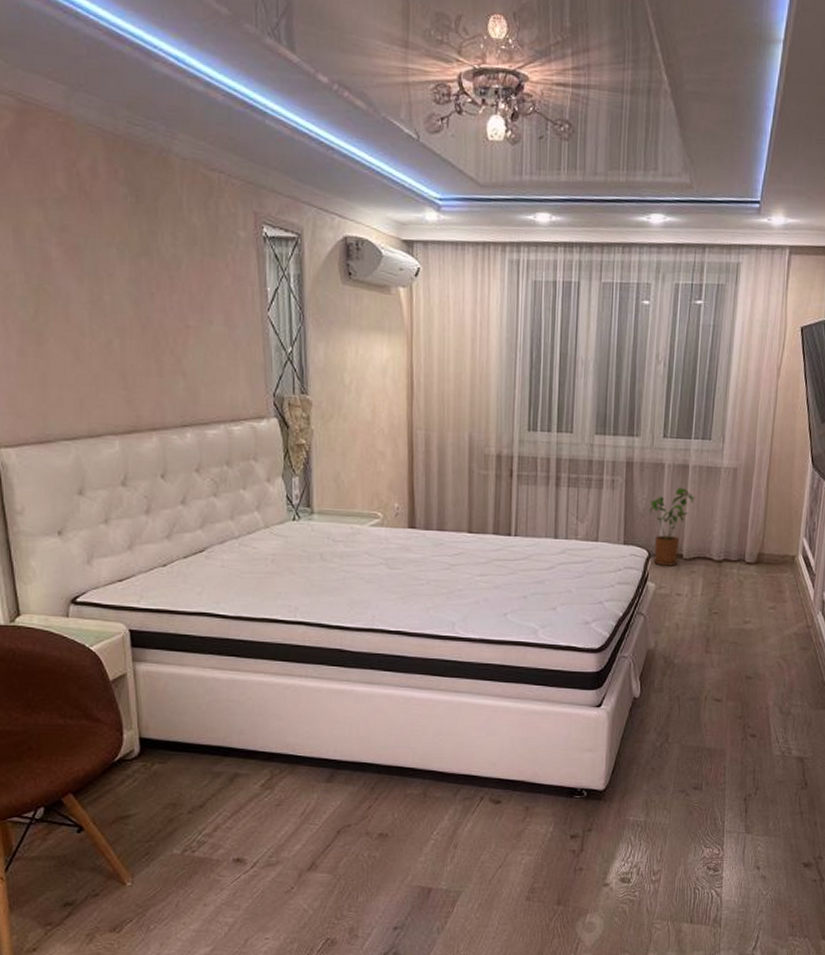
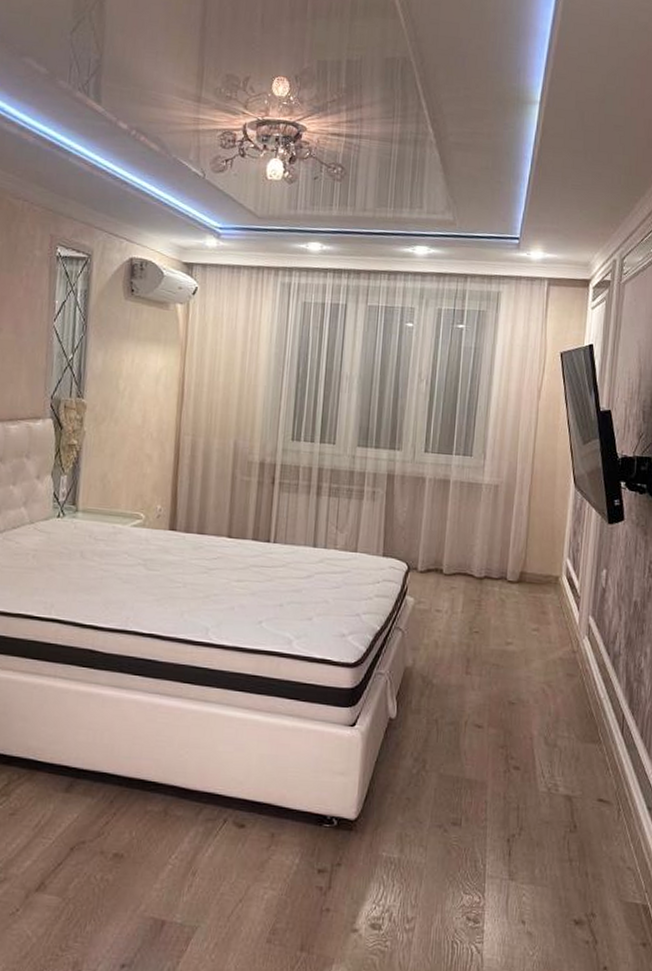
house plant: present [649,487,695,566] -> none [409,501,455,581]

